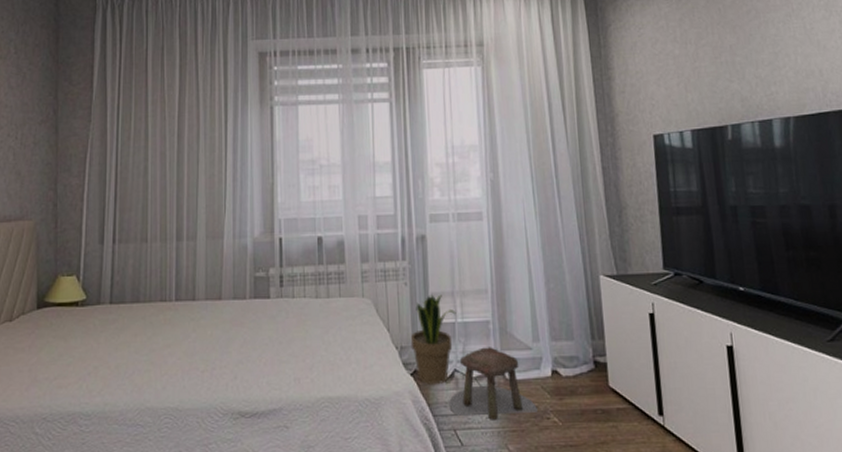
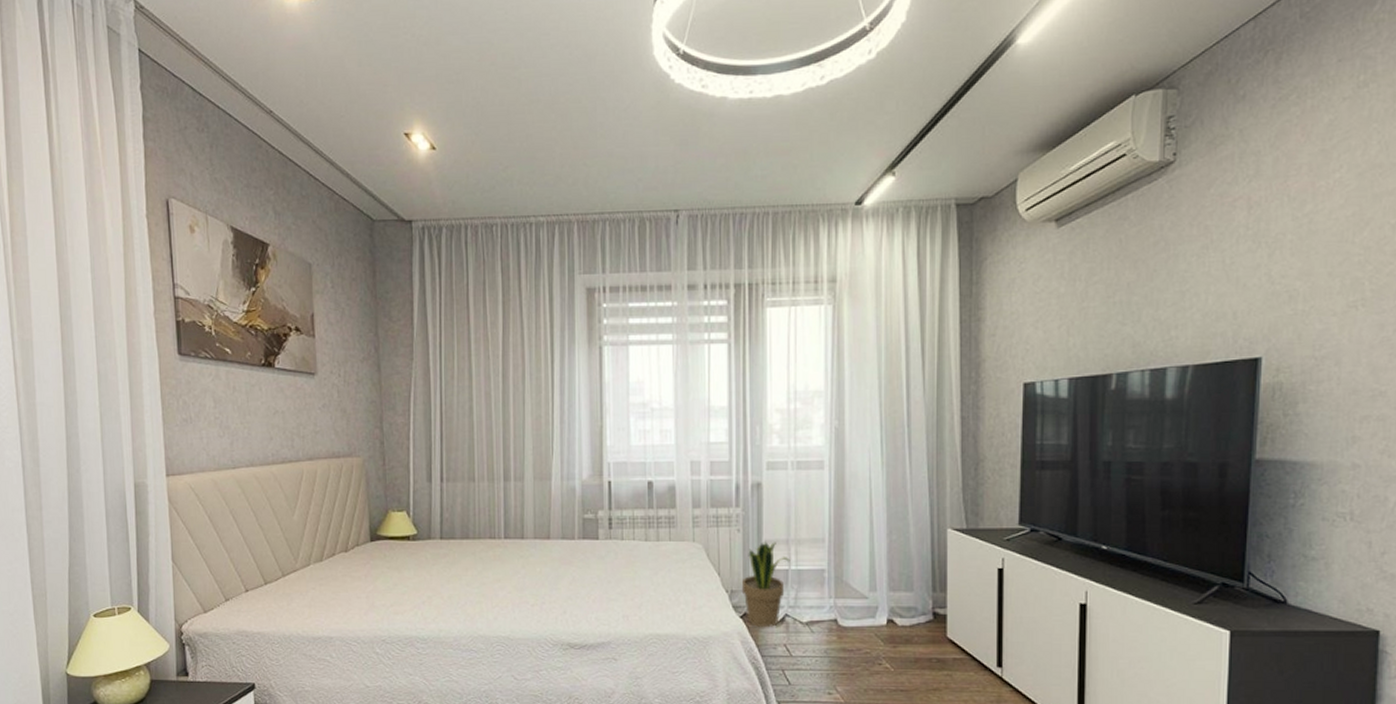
stool: present [449,347,538,420] -> none [778,594,869,663]

